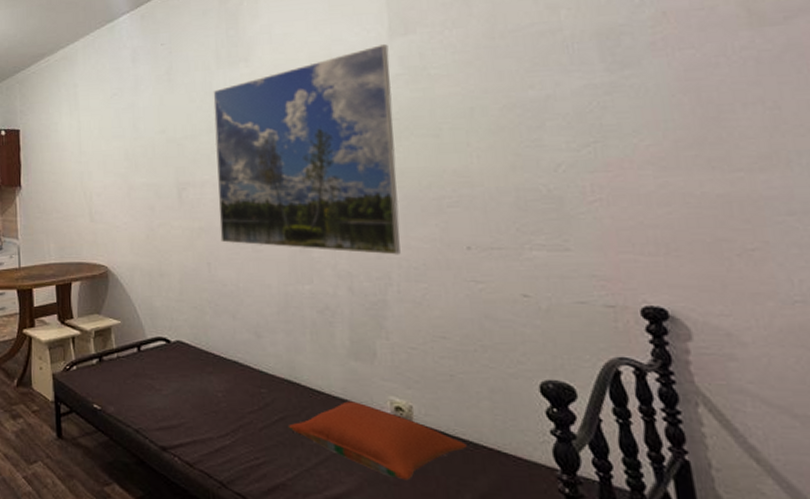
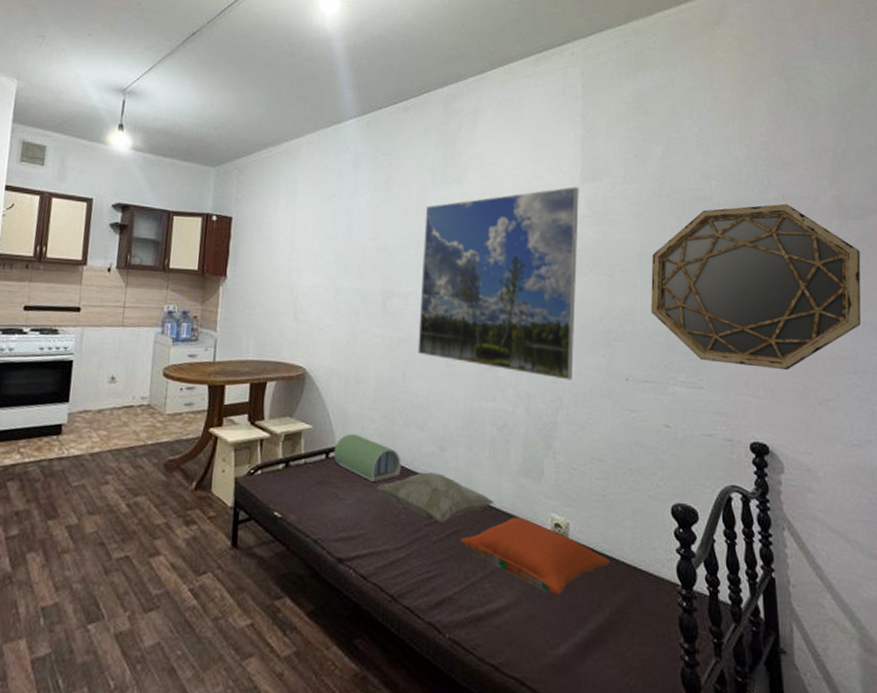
cushion: none [145,327,216,372] -> present [333,434,401,482]
decorative pillow: none [193,360,323,409] -> present [377,472,495,522]
home mirror: none [488,21,795,220] -> present [651,203,861,371]

